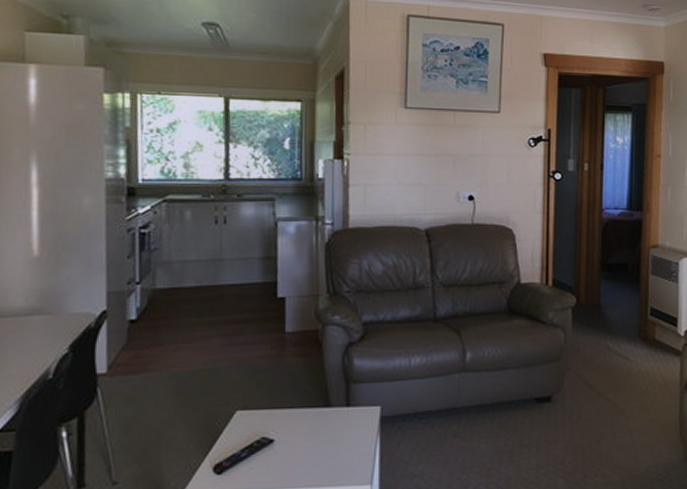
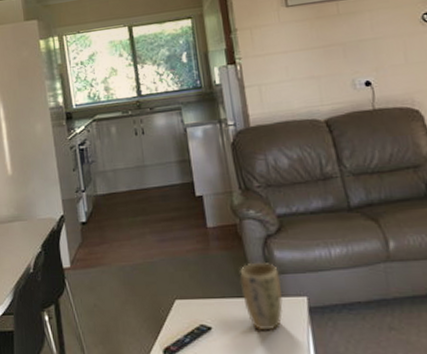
plant pot: none [312,370,357,442] -> present [239,261,283,331]

